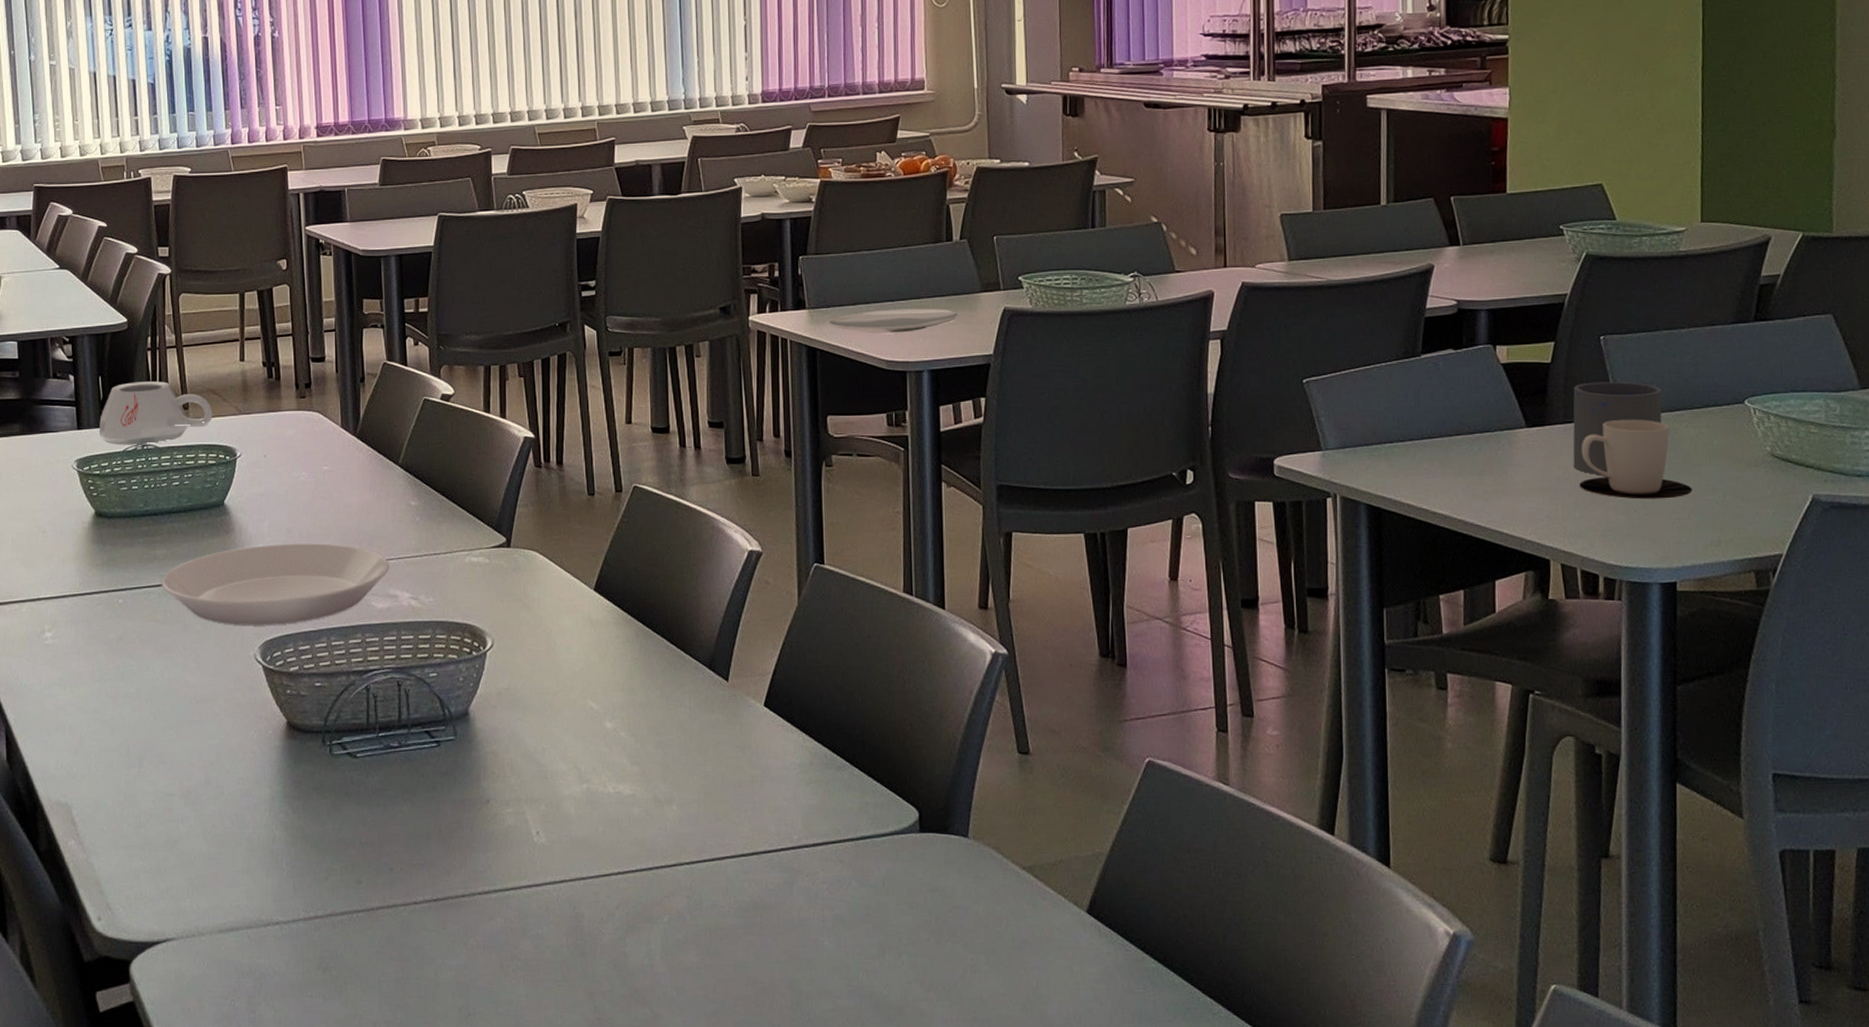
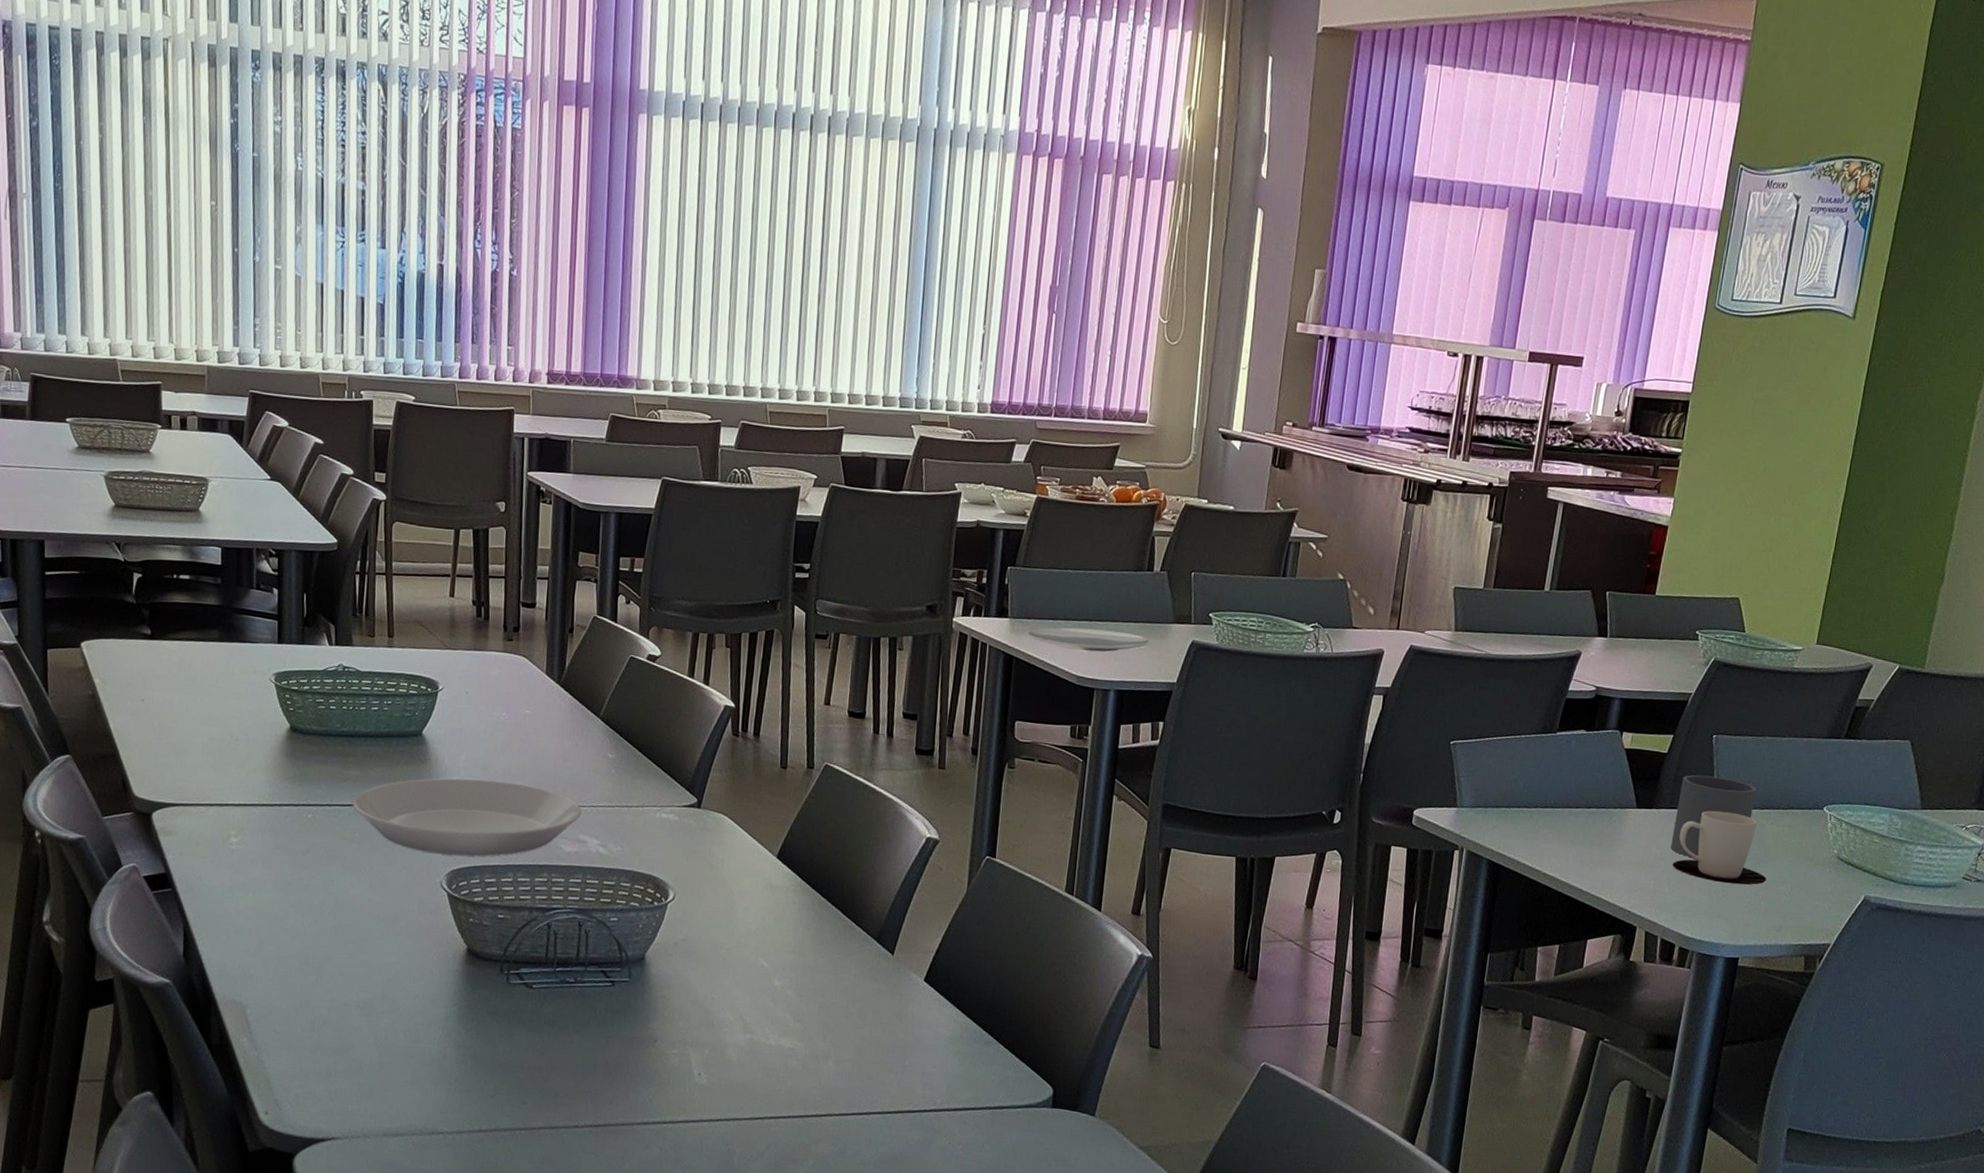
cup: present [98,381,213,446] -> none [299,603,418,667]

